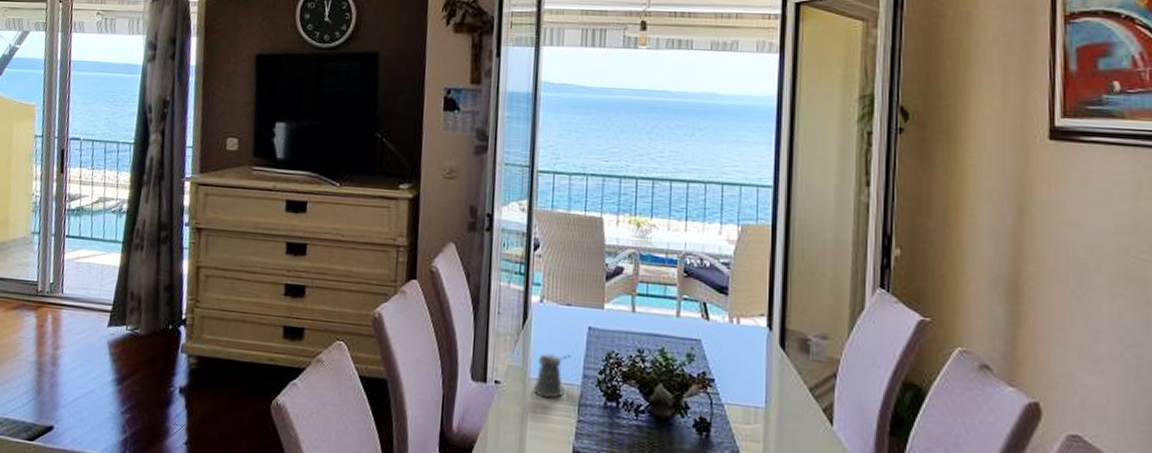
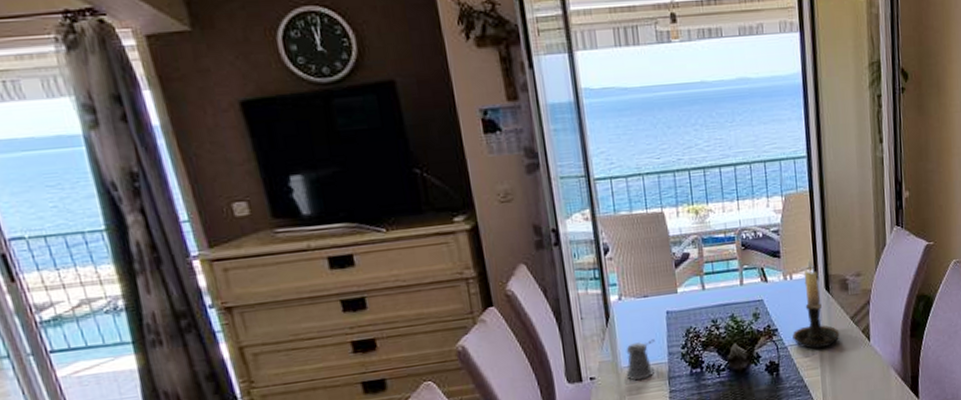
candle holder: none [732,303,793,418] -> present [792,257,840,349]

